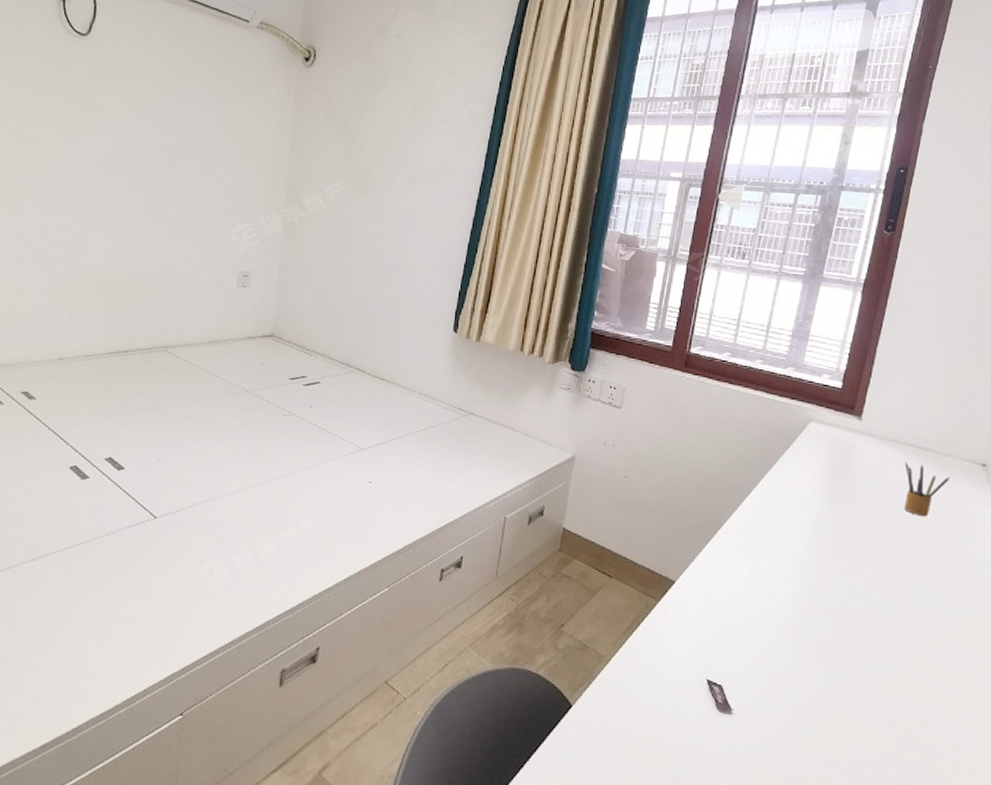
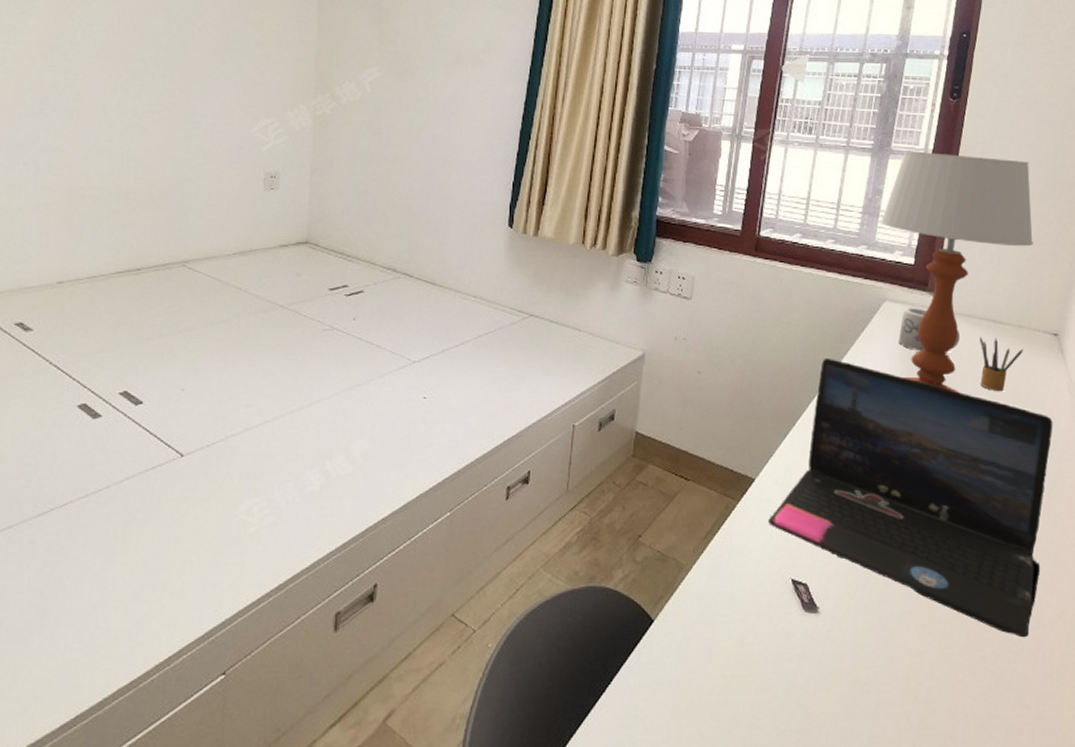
laptop: none [685,471,978,759] -> present [767,357,1053,638]
table lamp: none [809,279,964,514] -> present [880,151,1033,392]
mug: none [823,428,885,473] -> present [898,306,960,351]

